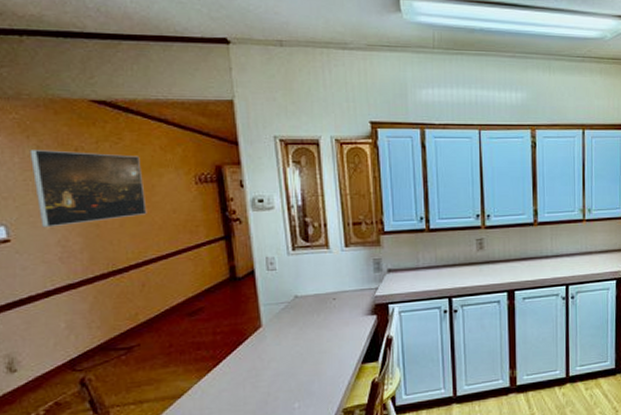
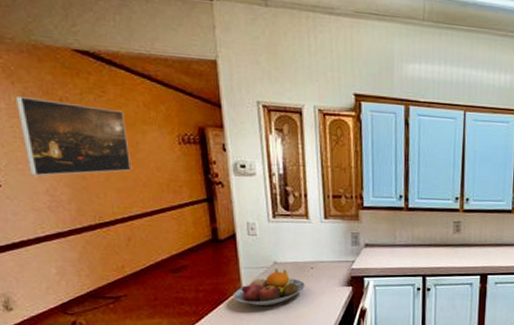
fruit bowl: none [253,302,328,344] -> present [234,269,305,306]

